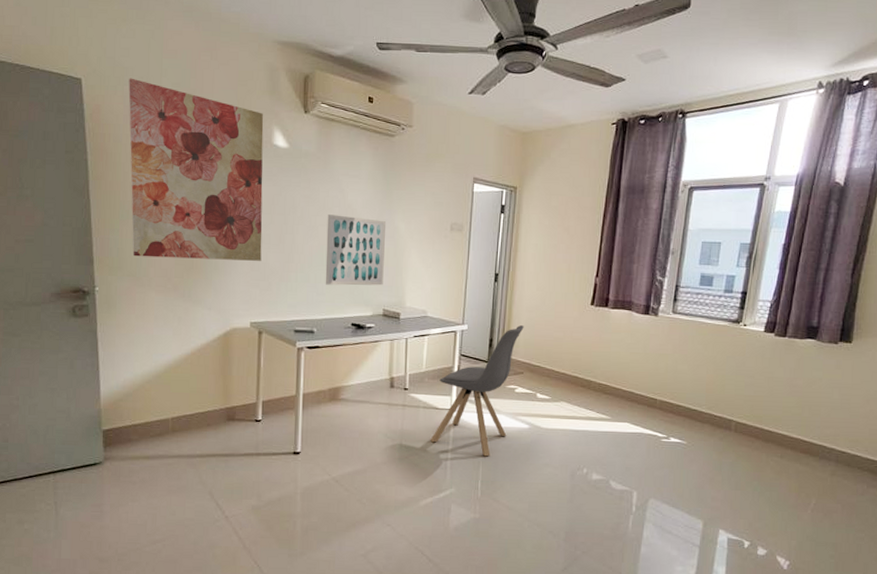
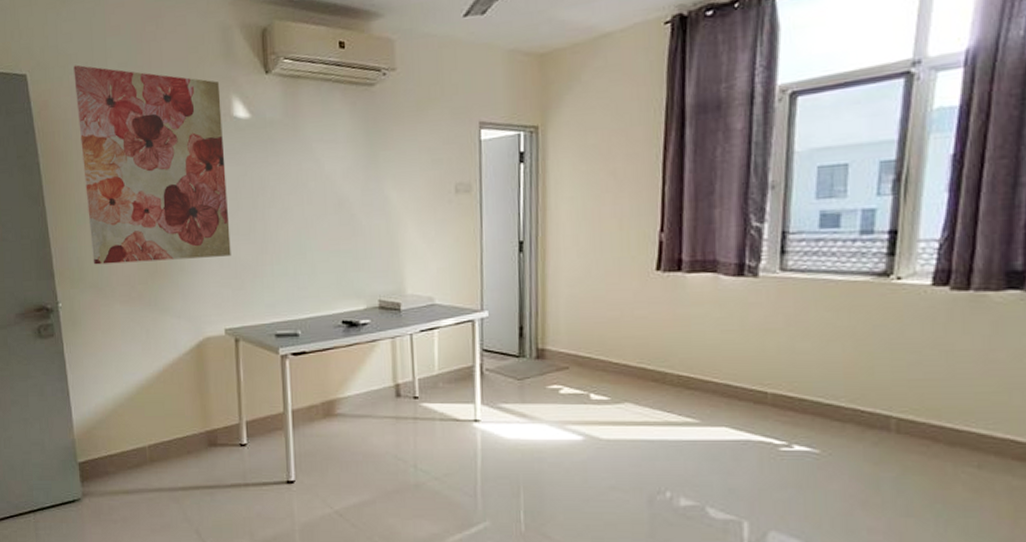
wall art: present [325,214,387,286] -> none [302,190,376,277]
chair: present [430,325,524,457] -> none [452,306,564,480]

